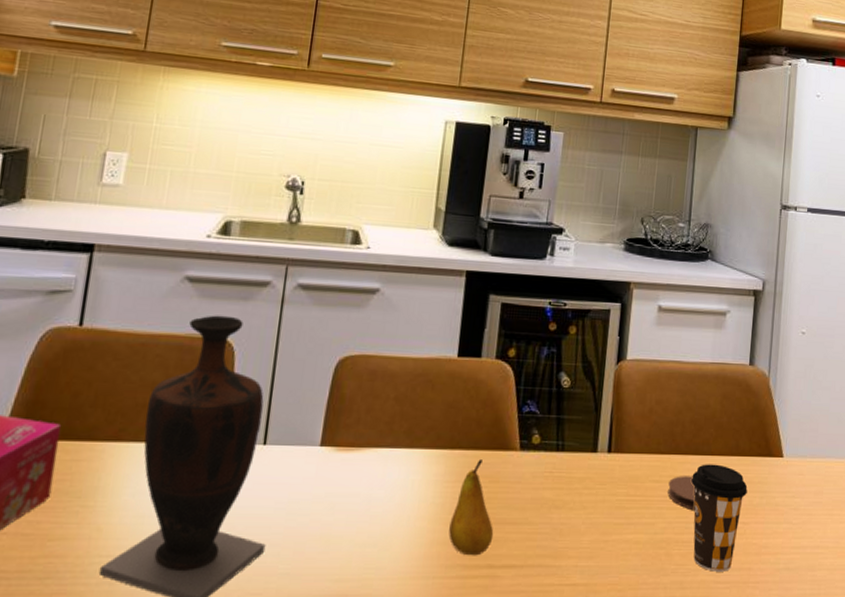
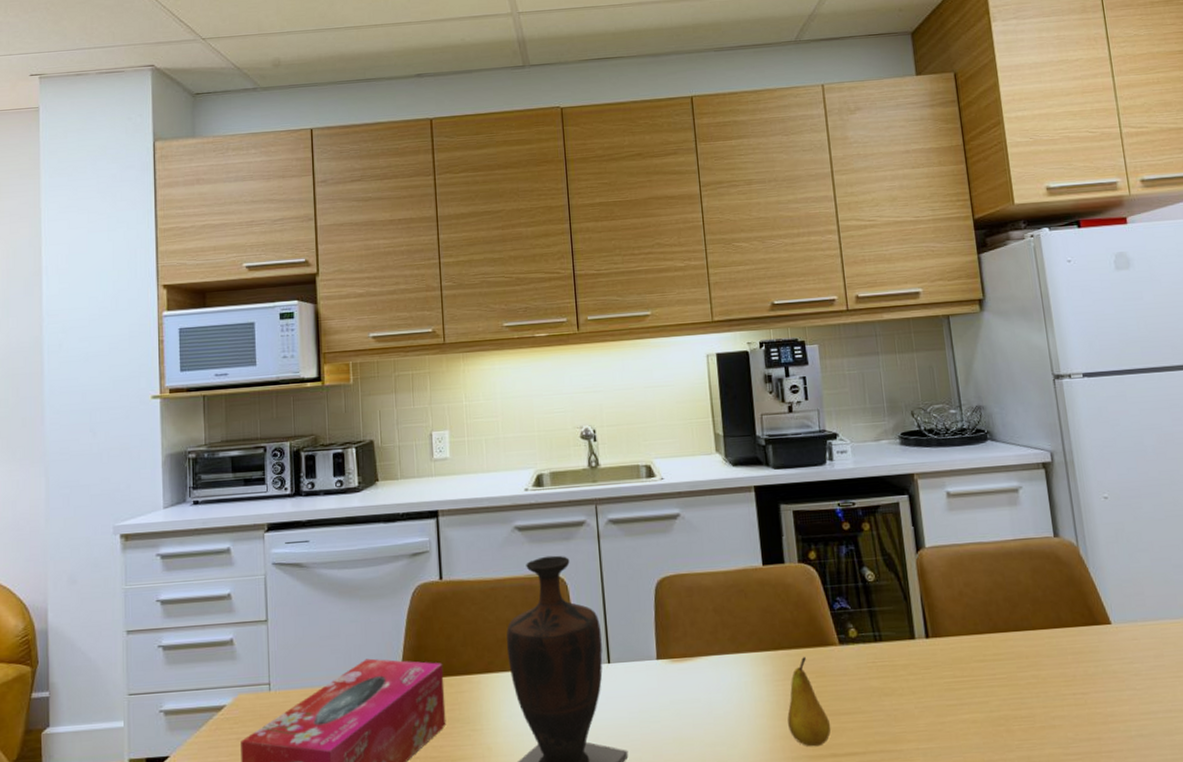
coaster: present [668,476,696,510] -> none [994,652,1028,685]
coffee cup: present [691,464,748,572] -> none [1017,638,1080,744]

